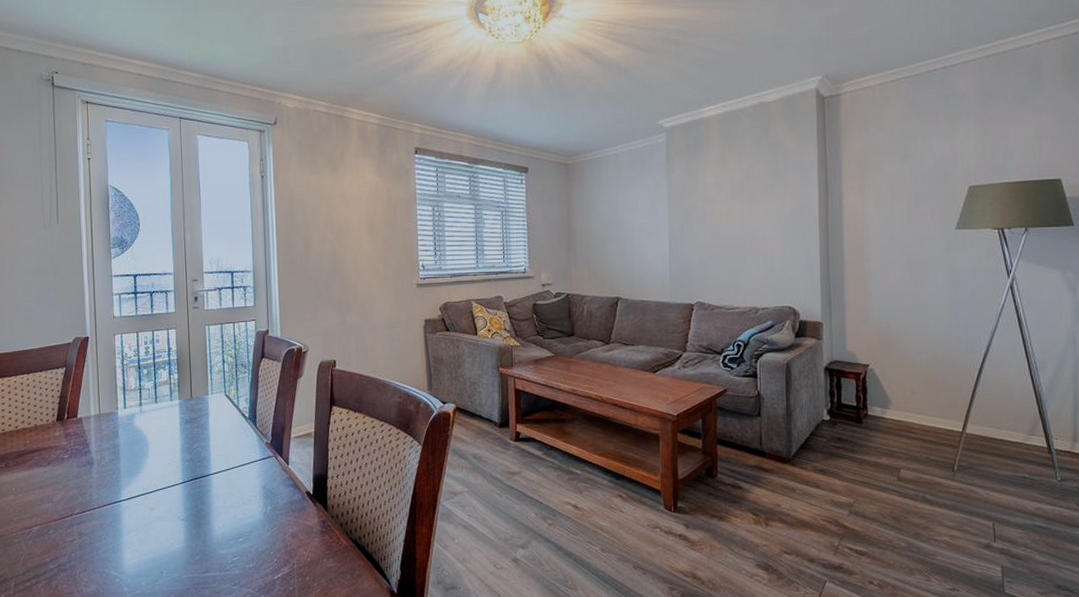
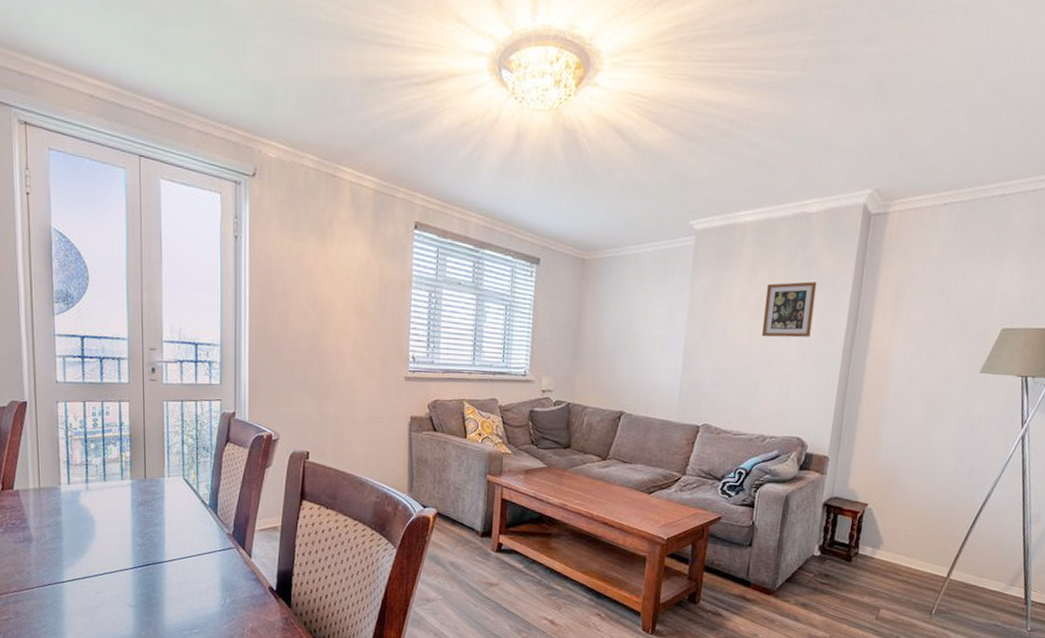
picture frame: none [738,162,786,217] -> present [761,281,817,338]

